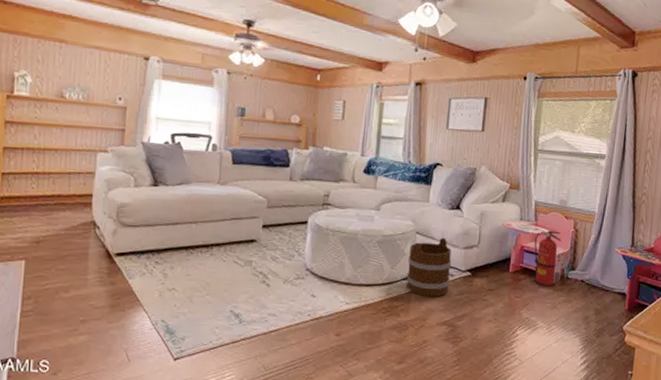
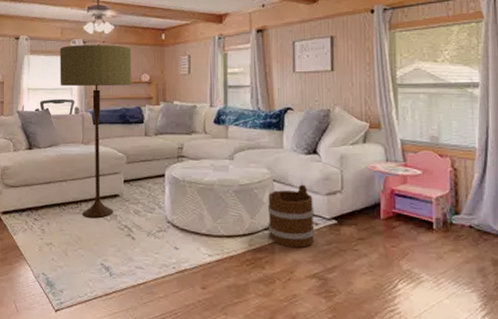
floor lamp: none [196,74,283,263] -> present [59,44,132,218]
fire extinguisher: present [534,230,561,285] -> none [406,171,438,232]

